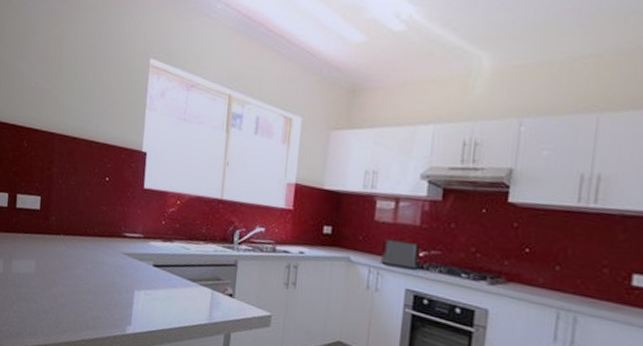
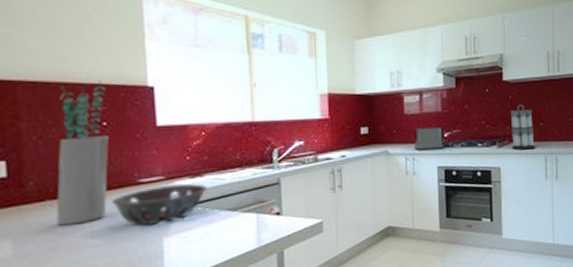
vase: none [64,140,112,261] -> present [56,79,109,226]
decorative bowl: none [103,242,175,276] -> present [112,183,208,225]
spice rack: none [509,237,545,298] -> present [510,105,535,150]

